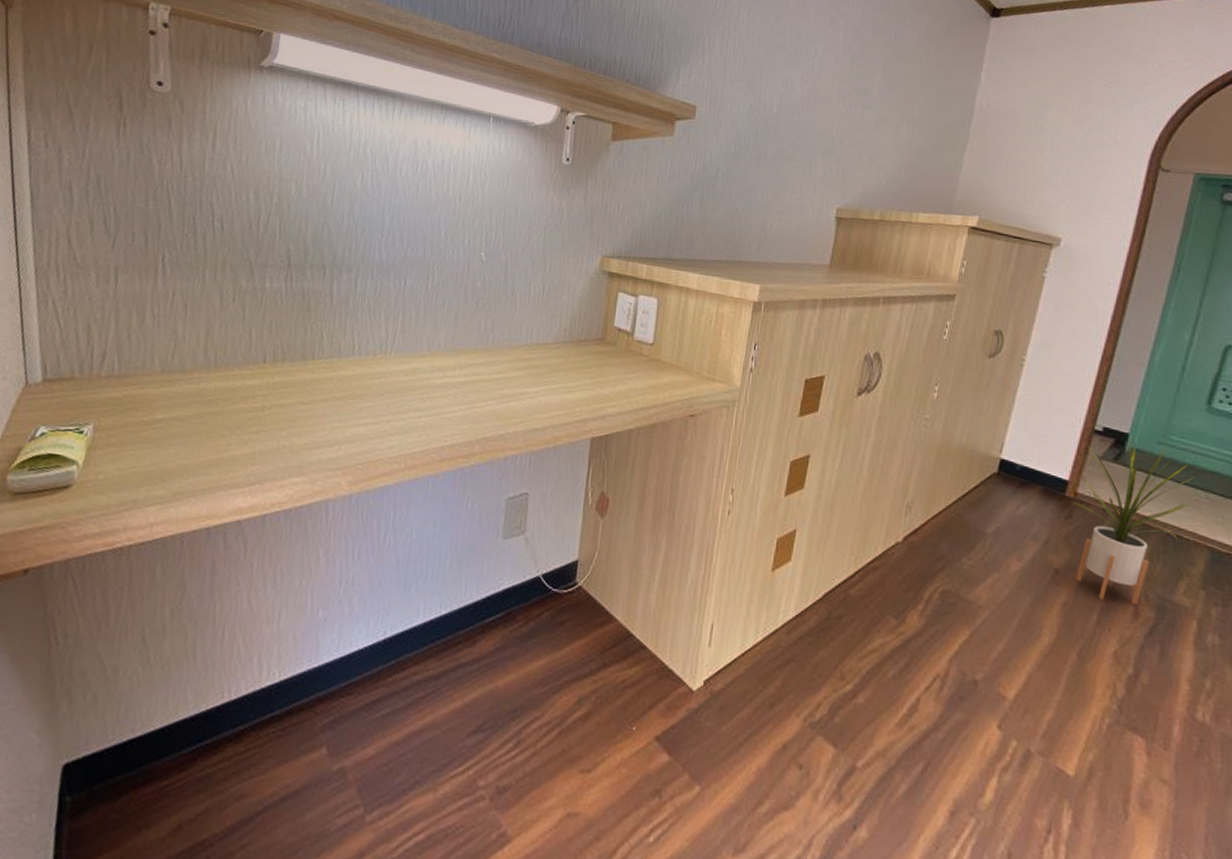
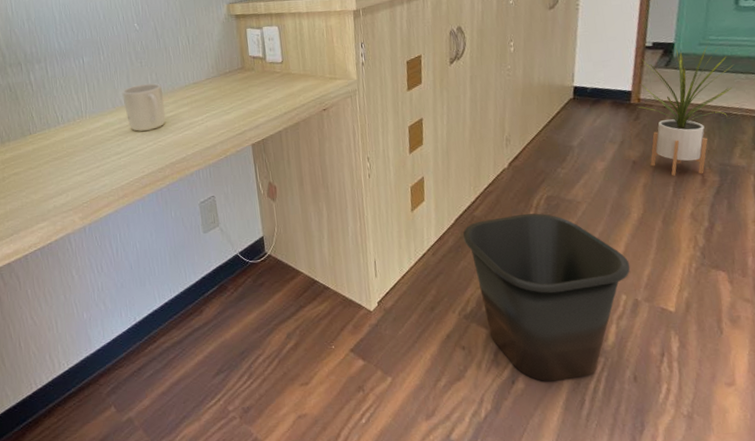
mug: none [442,328,496,390] -> present [122,83,166,132]
waste bin: none [829,602,1029,840] -> present [463,213,630,382]

